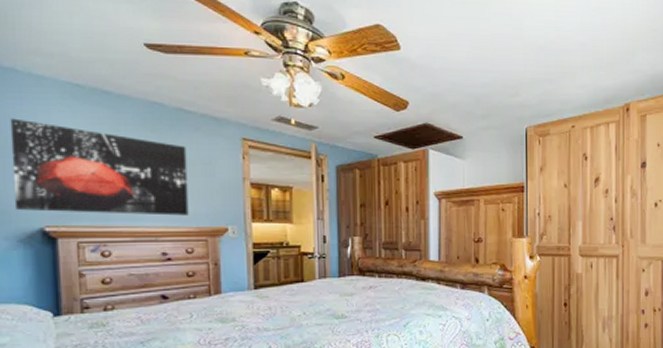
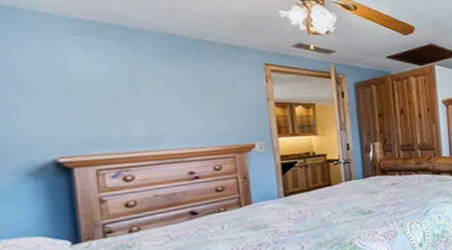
wall art: present [10,118,189,216] -> none [13,55,215,145]

